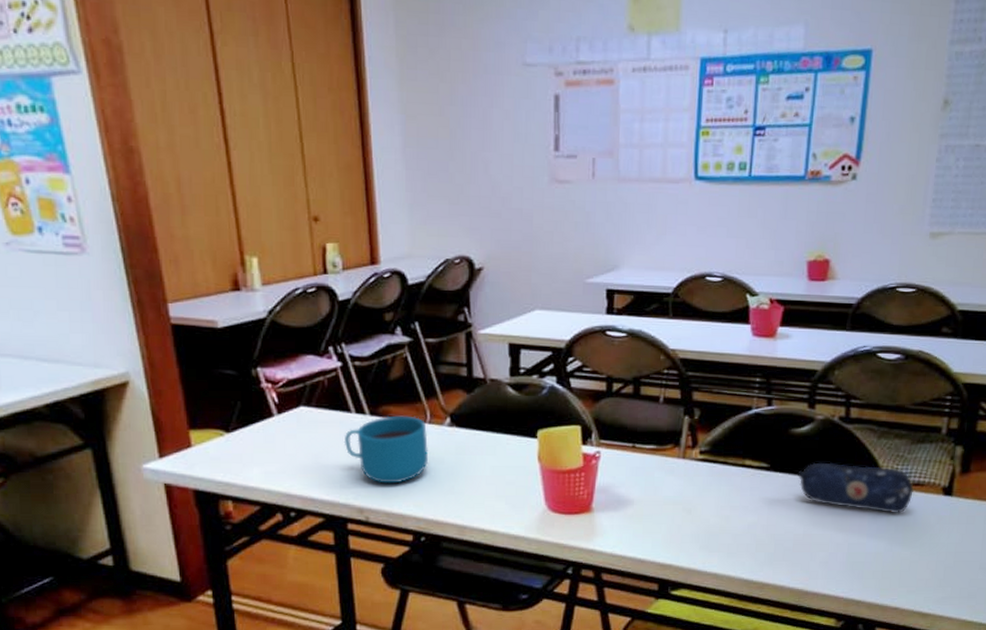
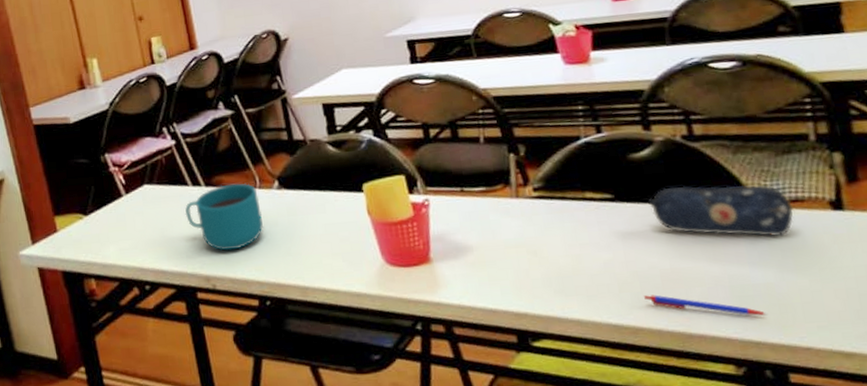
pen: none [776,556,871,579] -> present [644,295,767,316]

